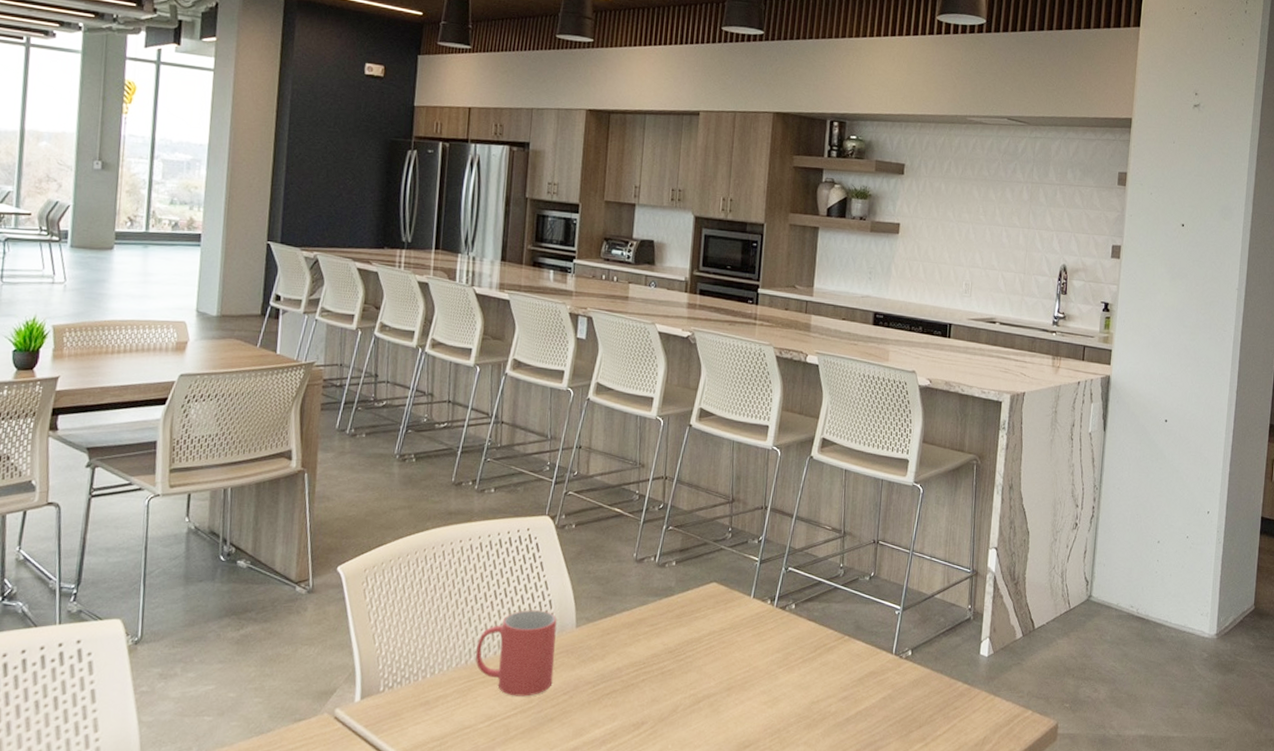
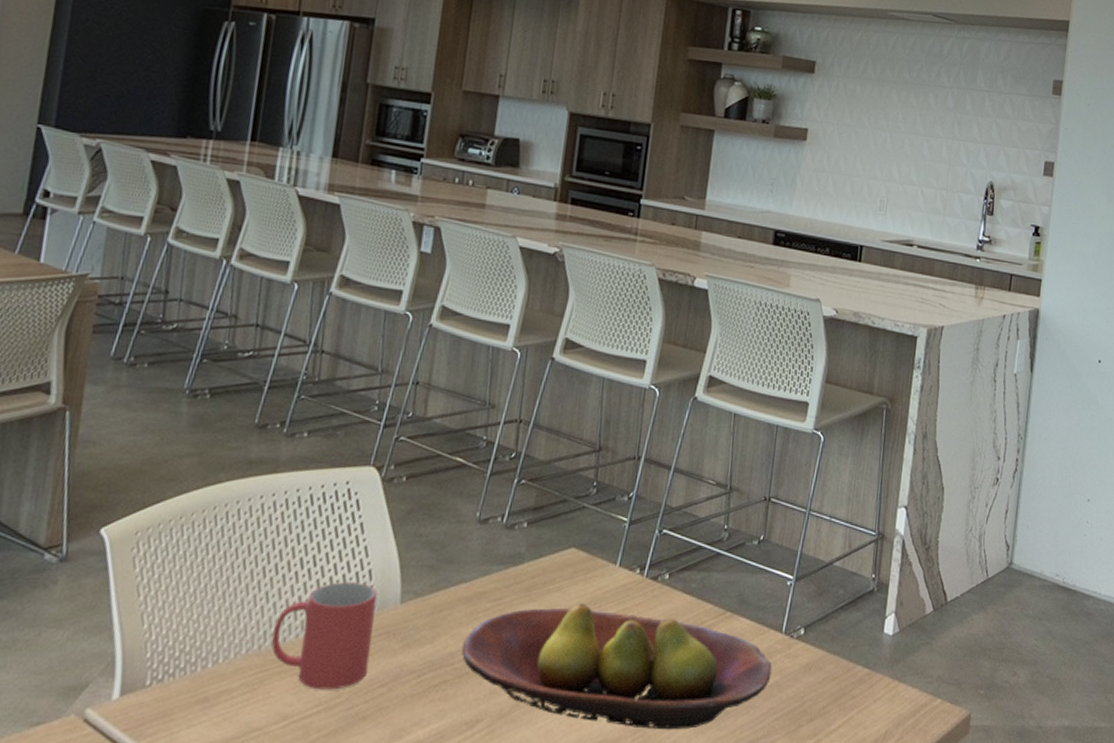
fruit bowl: none [627,628,885,733] -> present [461,603,772,730]

